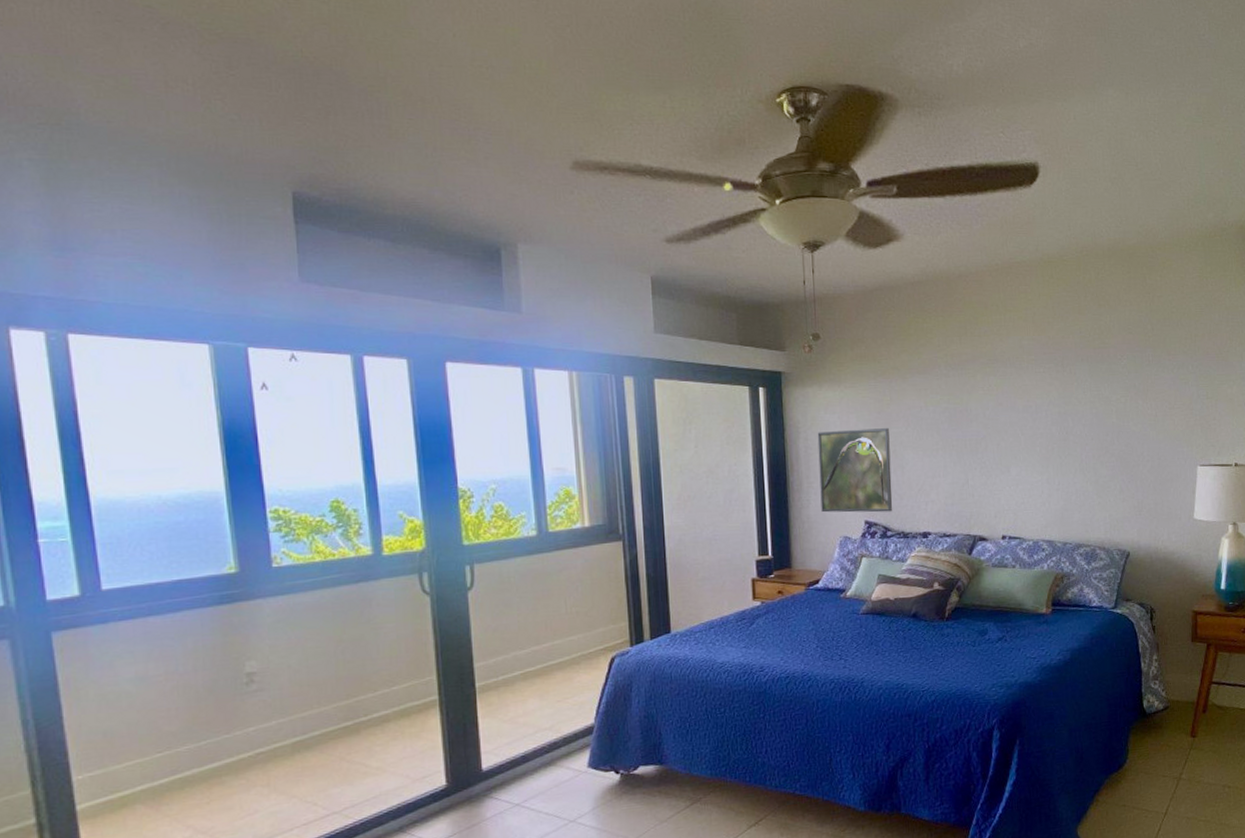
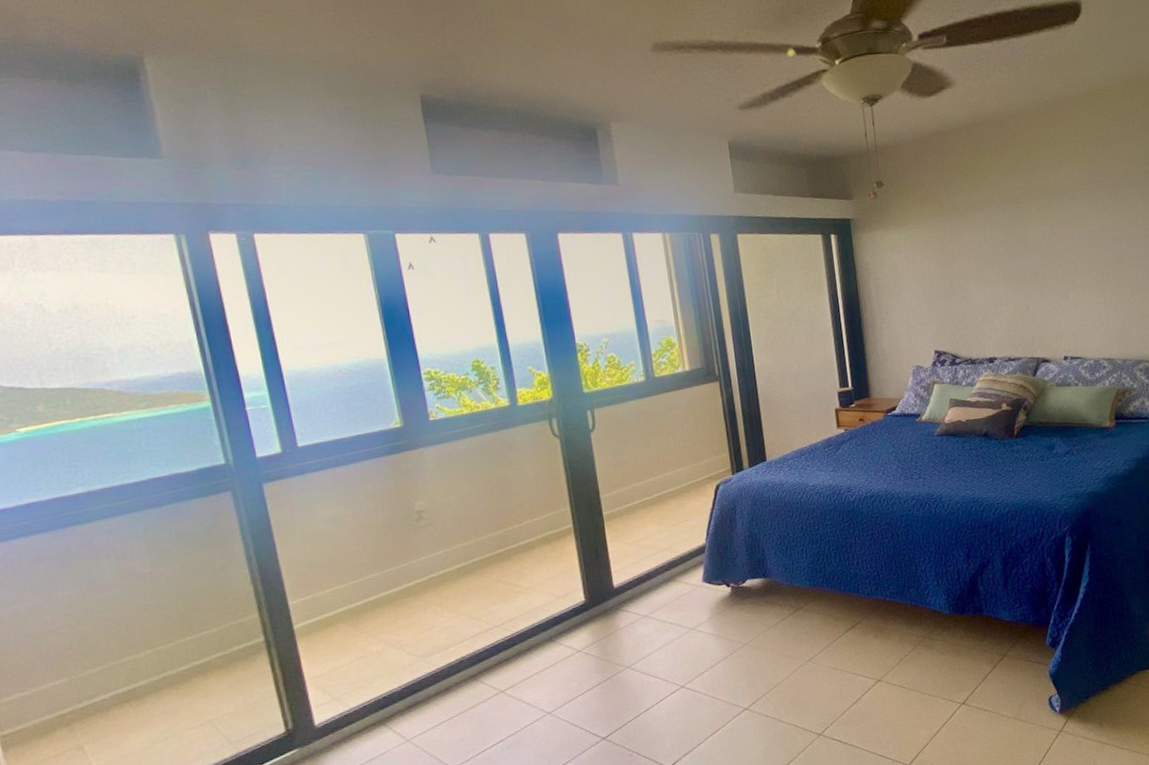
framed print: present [817,428,893,513] -> none [886,263,960,345]

